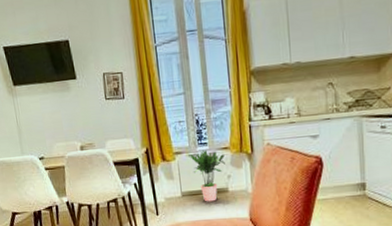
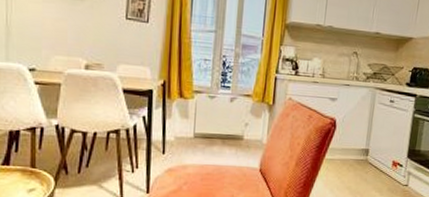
potted plant: present [190,149,225,202] -> none [210,93,246,147]

